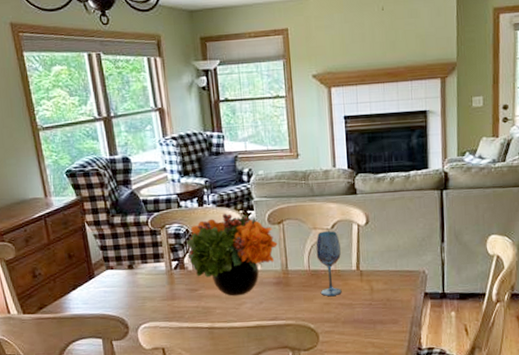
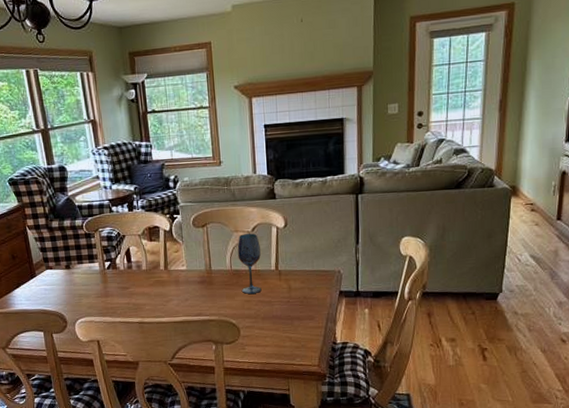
flower arrangement: present [186,213,278,296] -> none [118,217,202,294]

